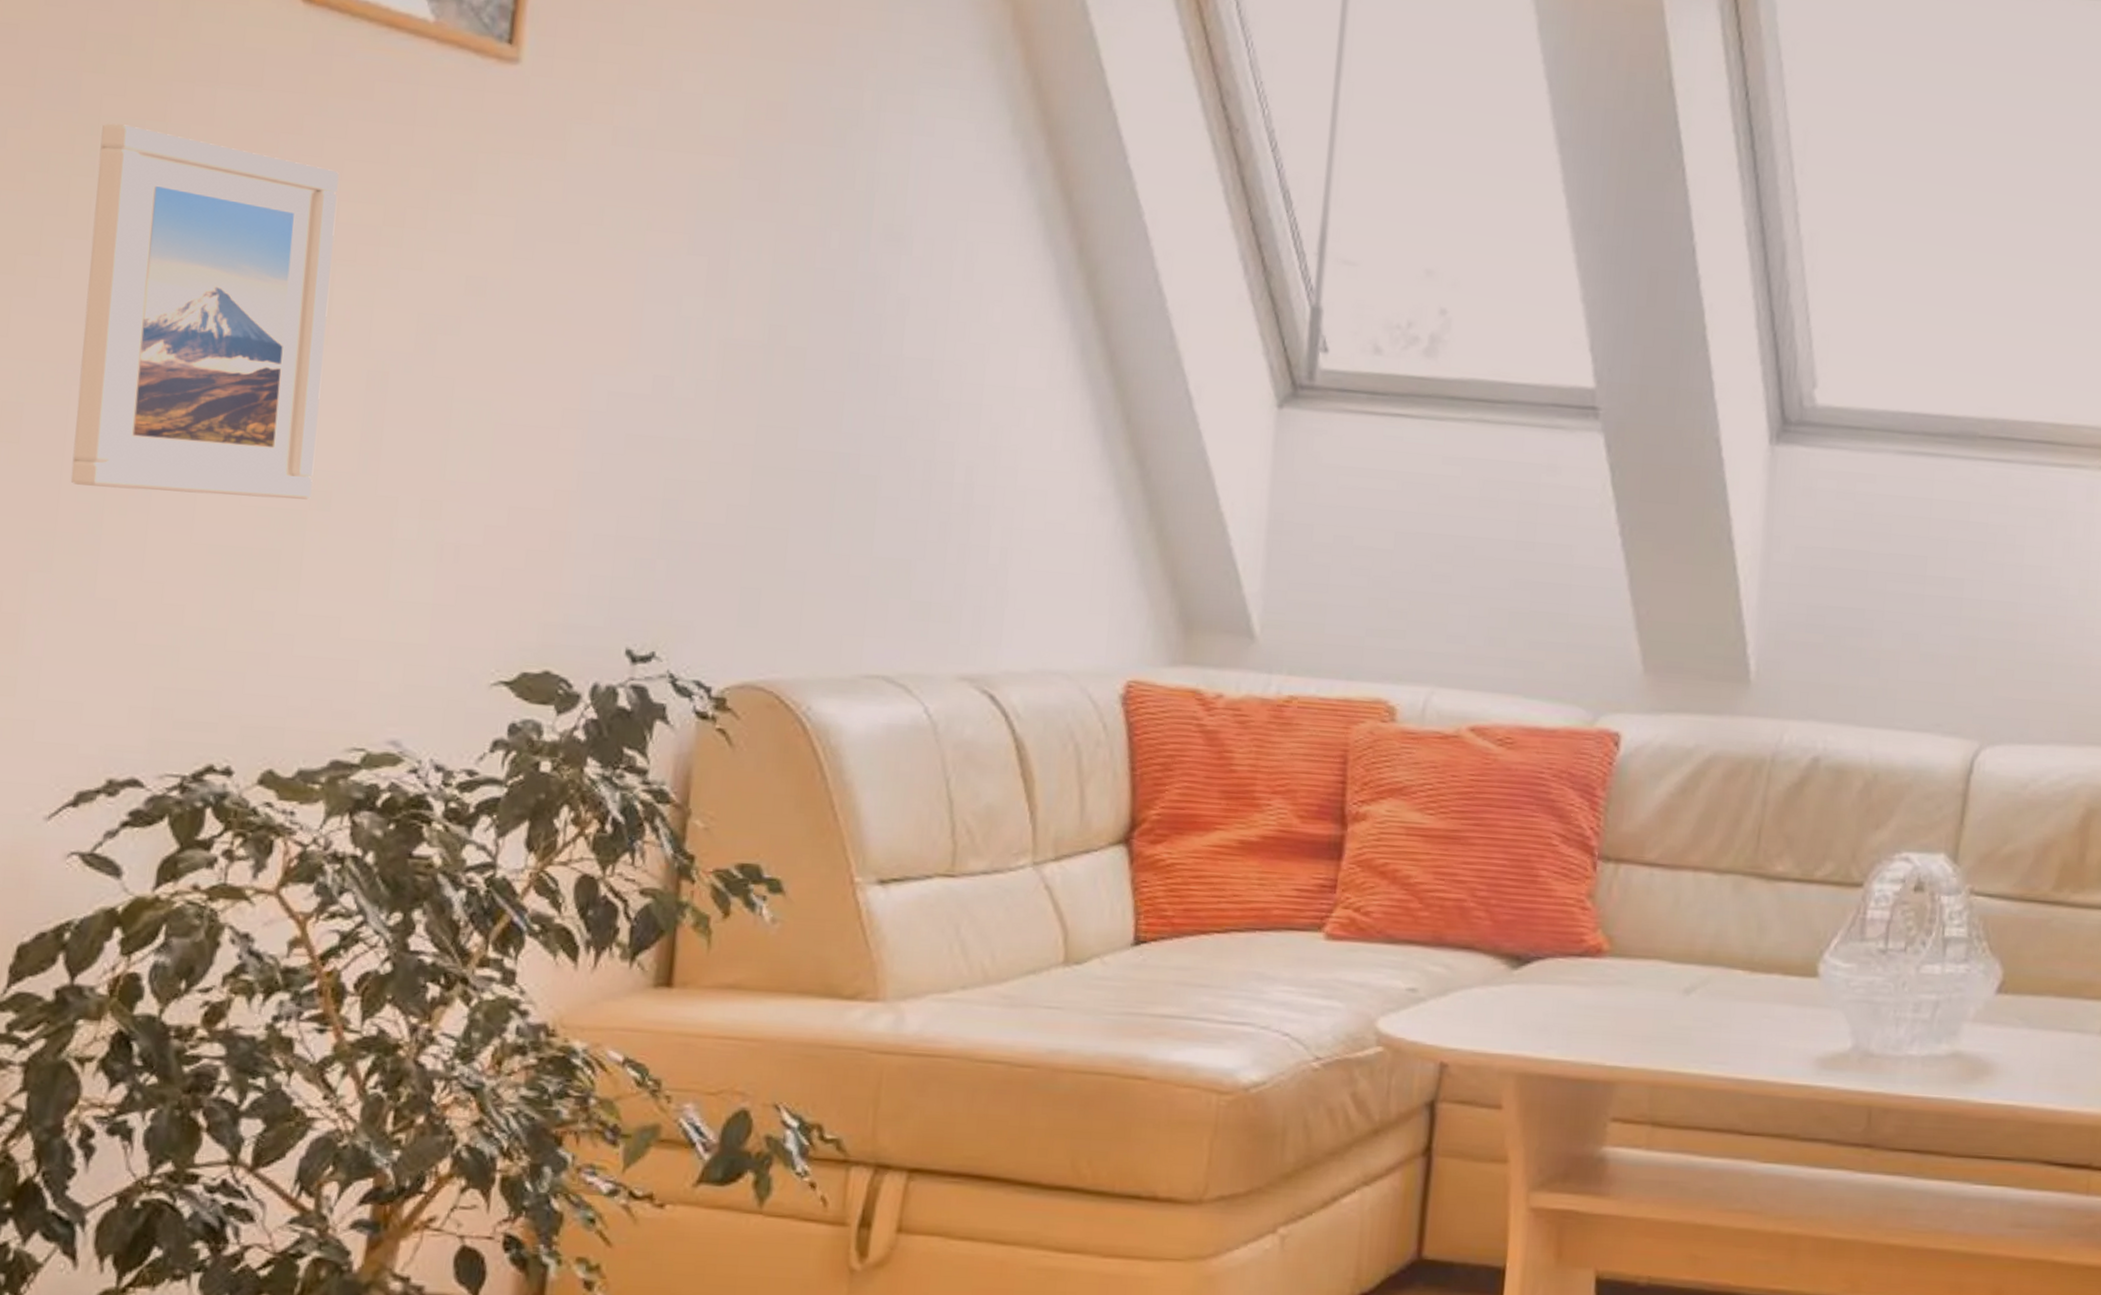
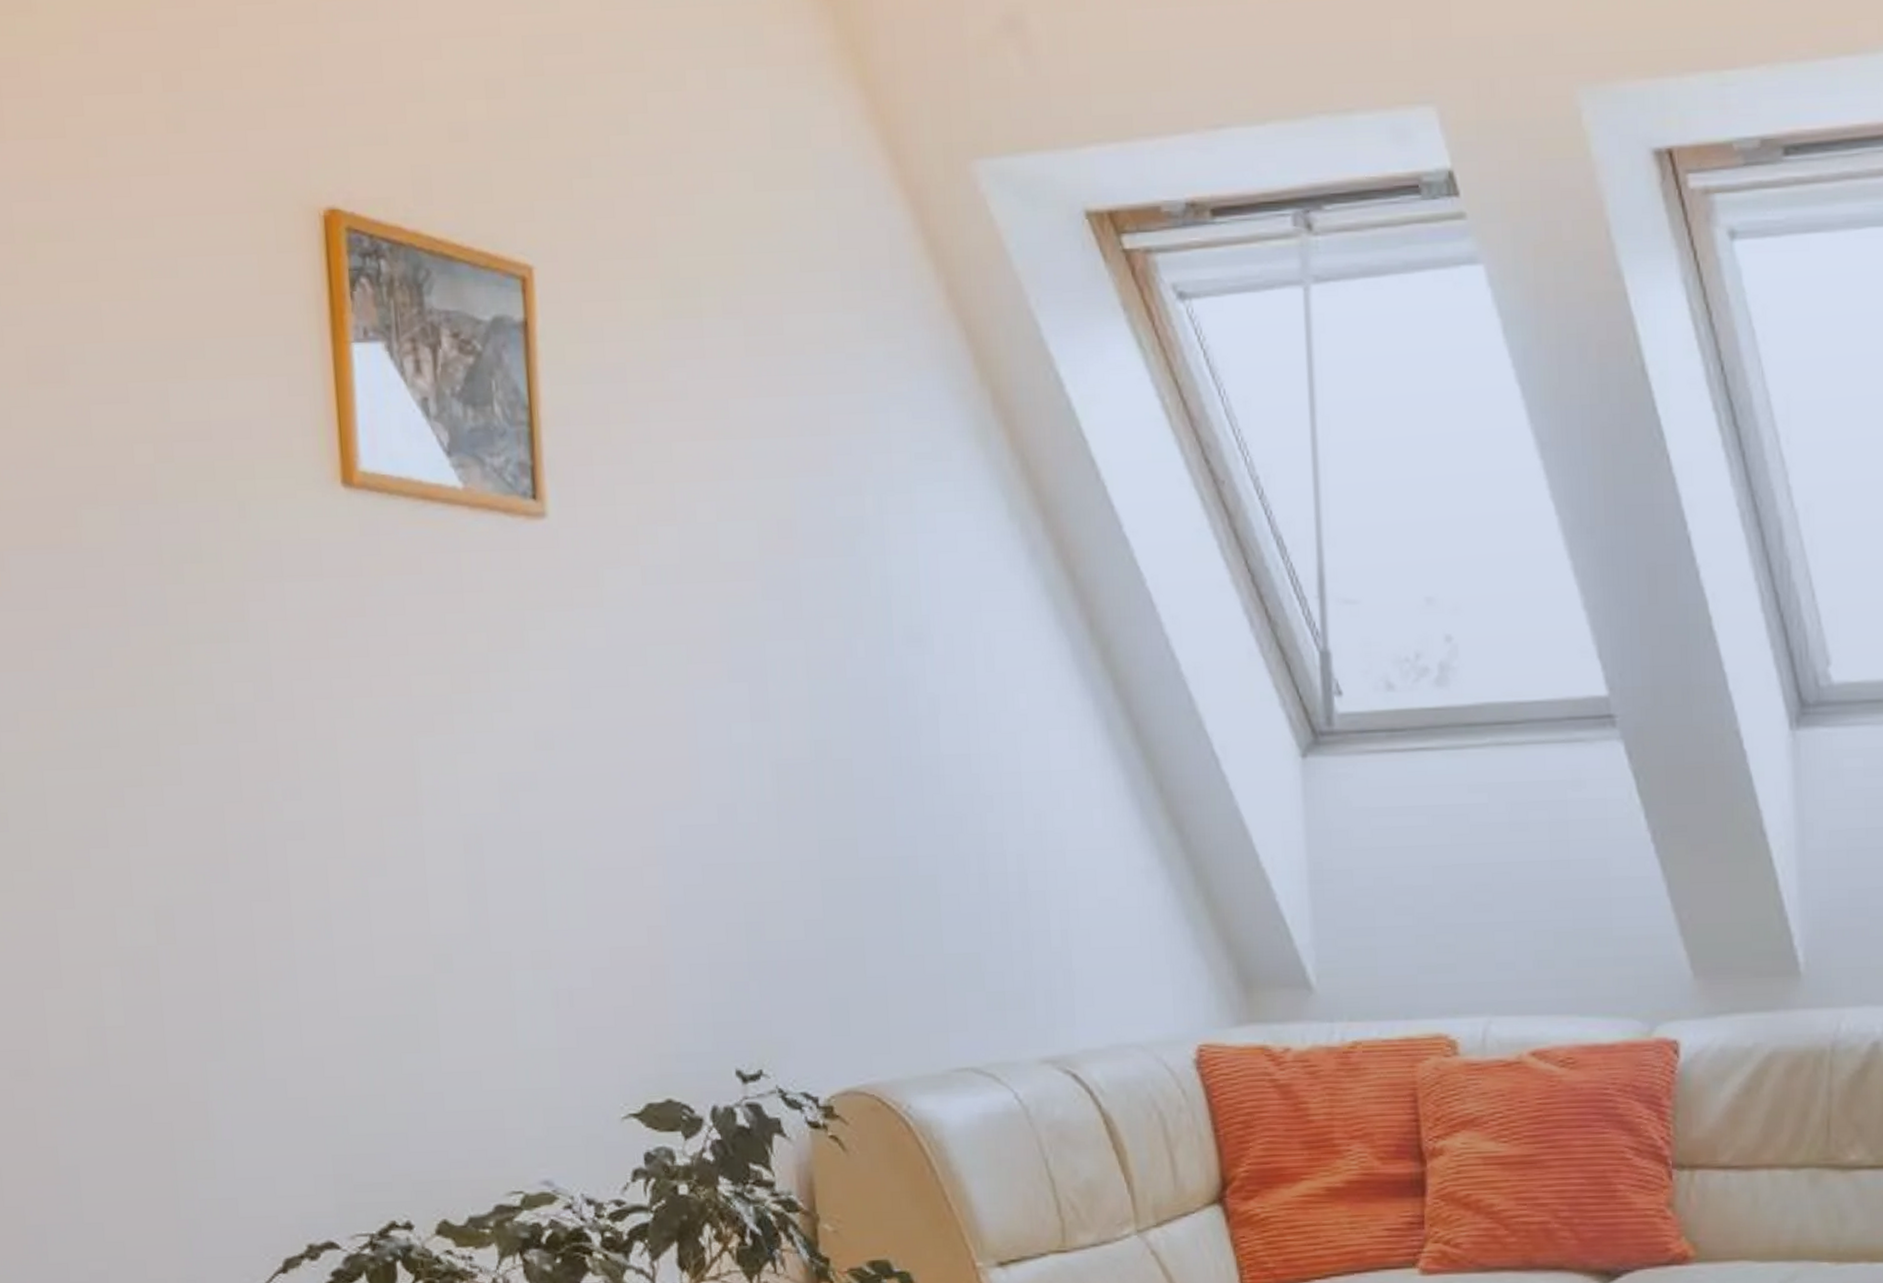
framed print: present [70,123,339,500] -> none [192,630,435,976]

